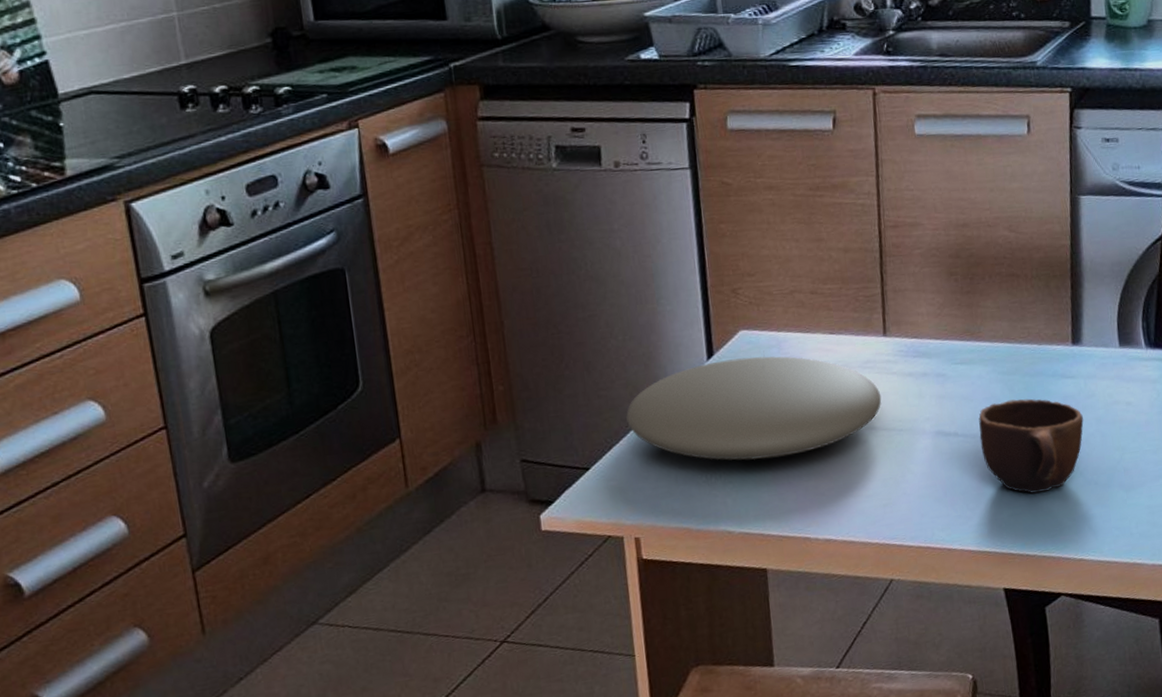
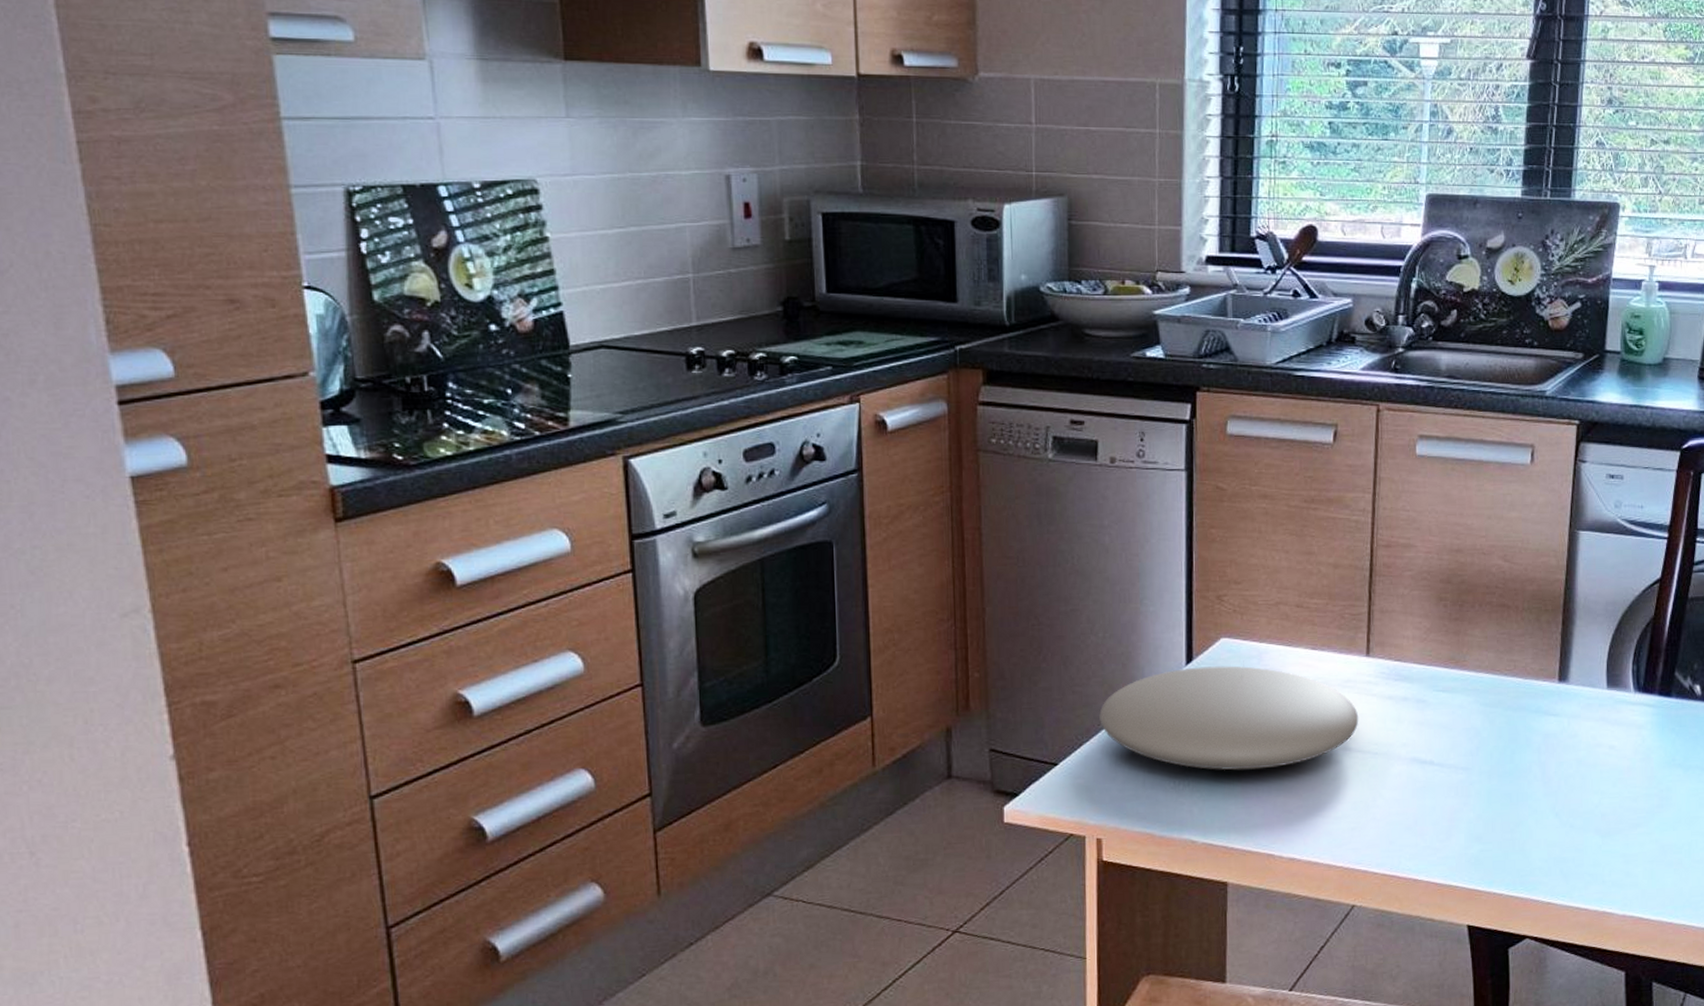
mug: present [979,398,1084,494] -> none [1456,732,1564,831]

